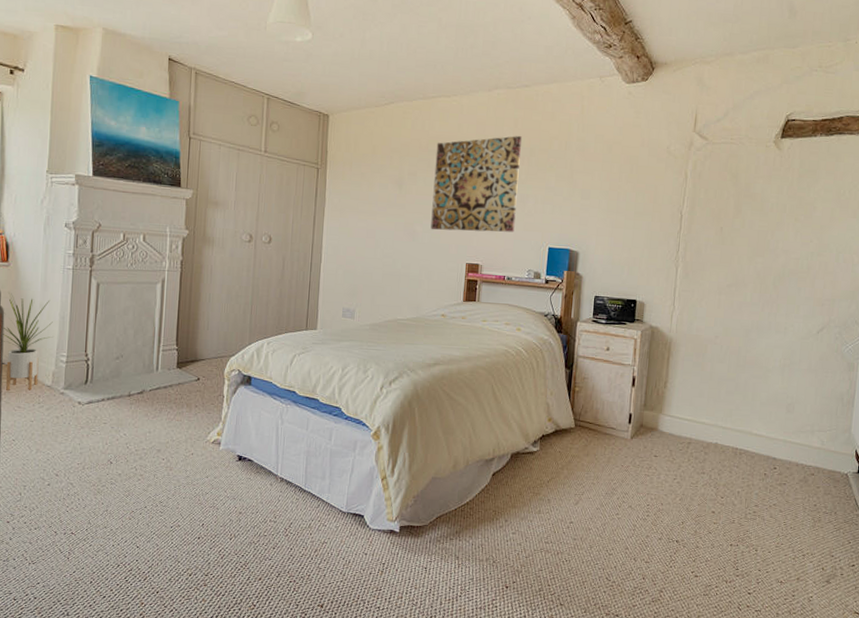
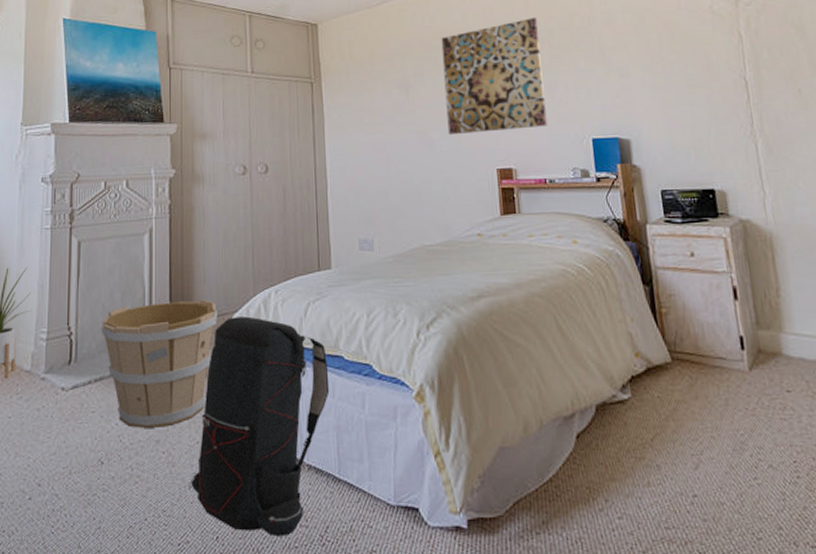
wooden bucket: none [114,342,217,440] -> present [101,299,217,428]
backpack: none [181,360,305,528] -> present [188,316,330,537]

